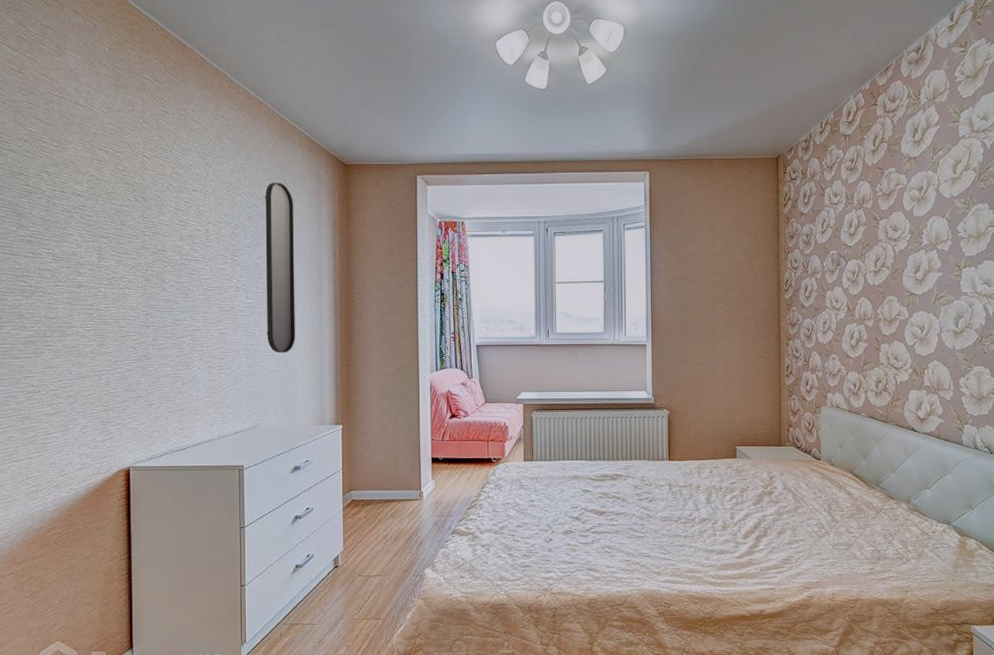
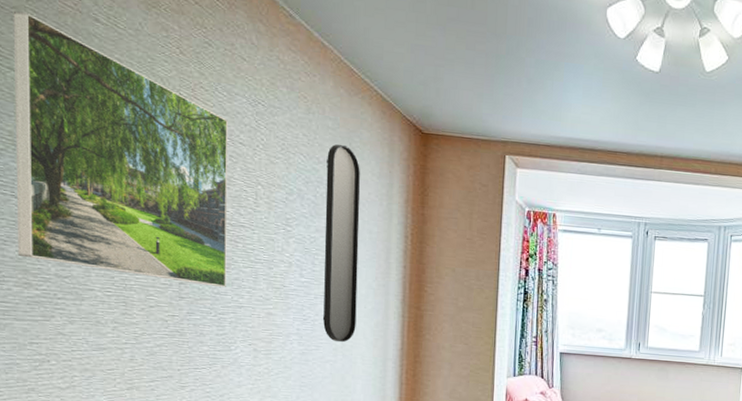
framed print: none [13,104,184,314] -> present [13,11,228,287]

